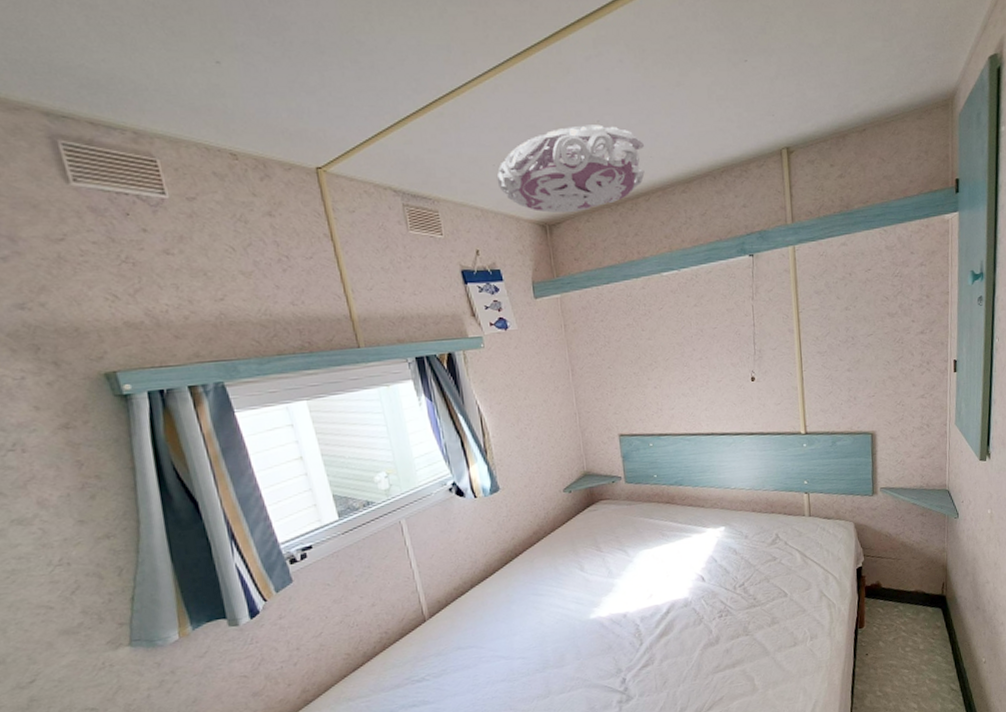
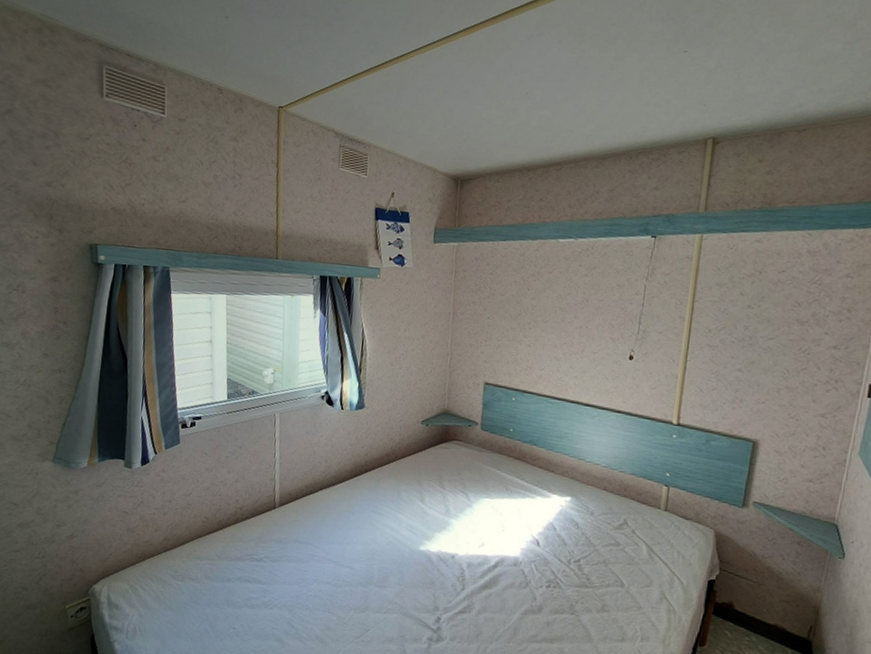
ceiling light: present [496,124,645,213] -> none [423,95,566,172]

